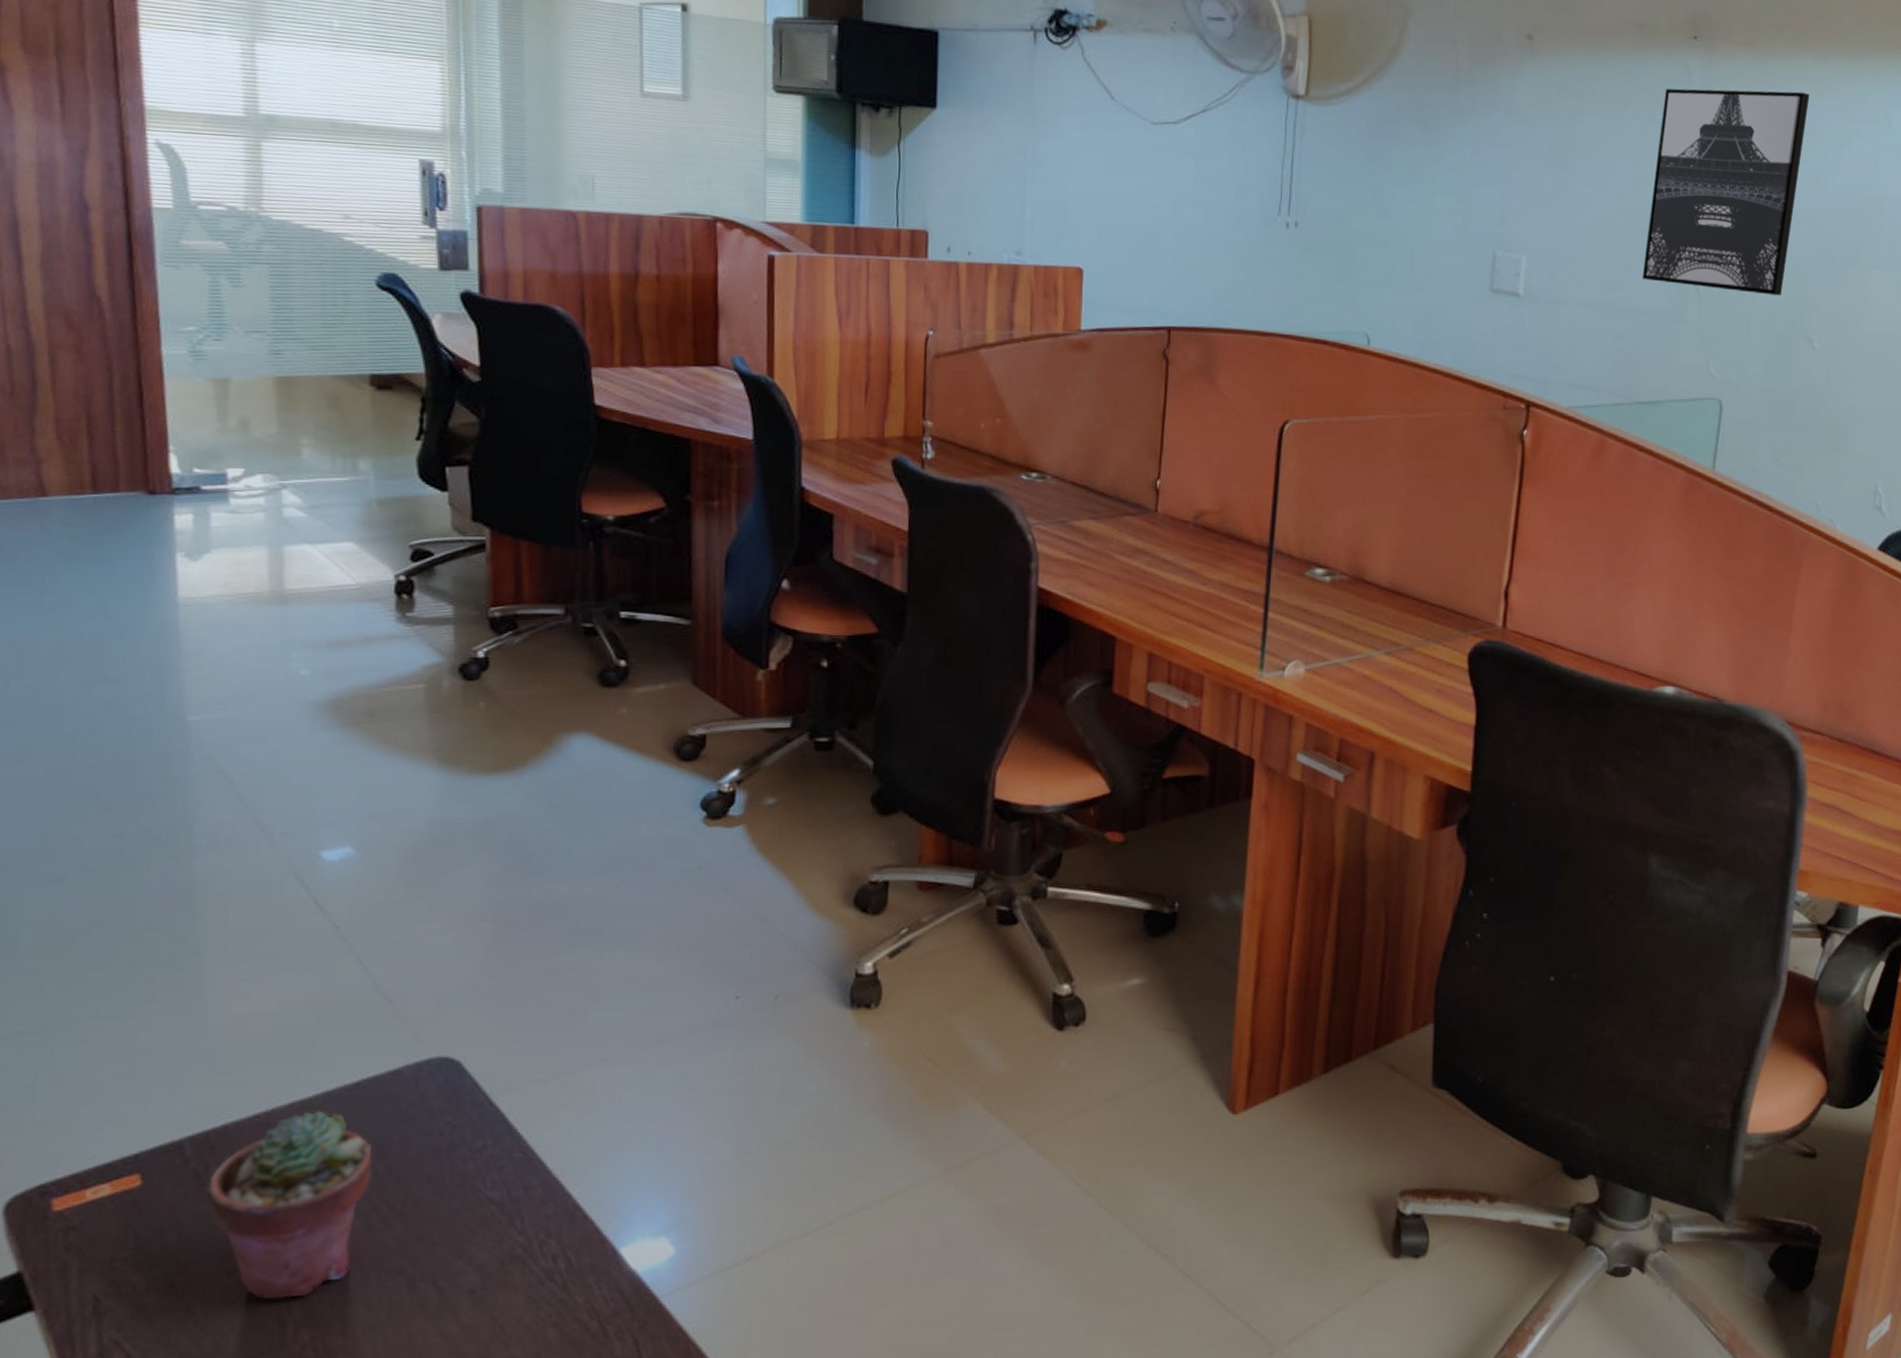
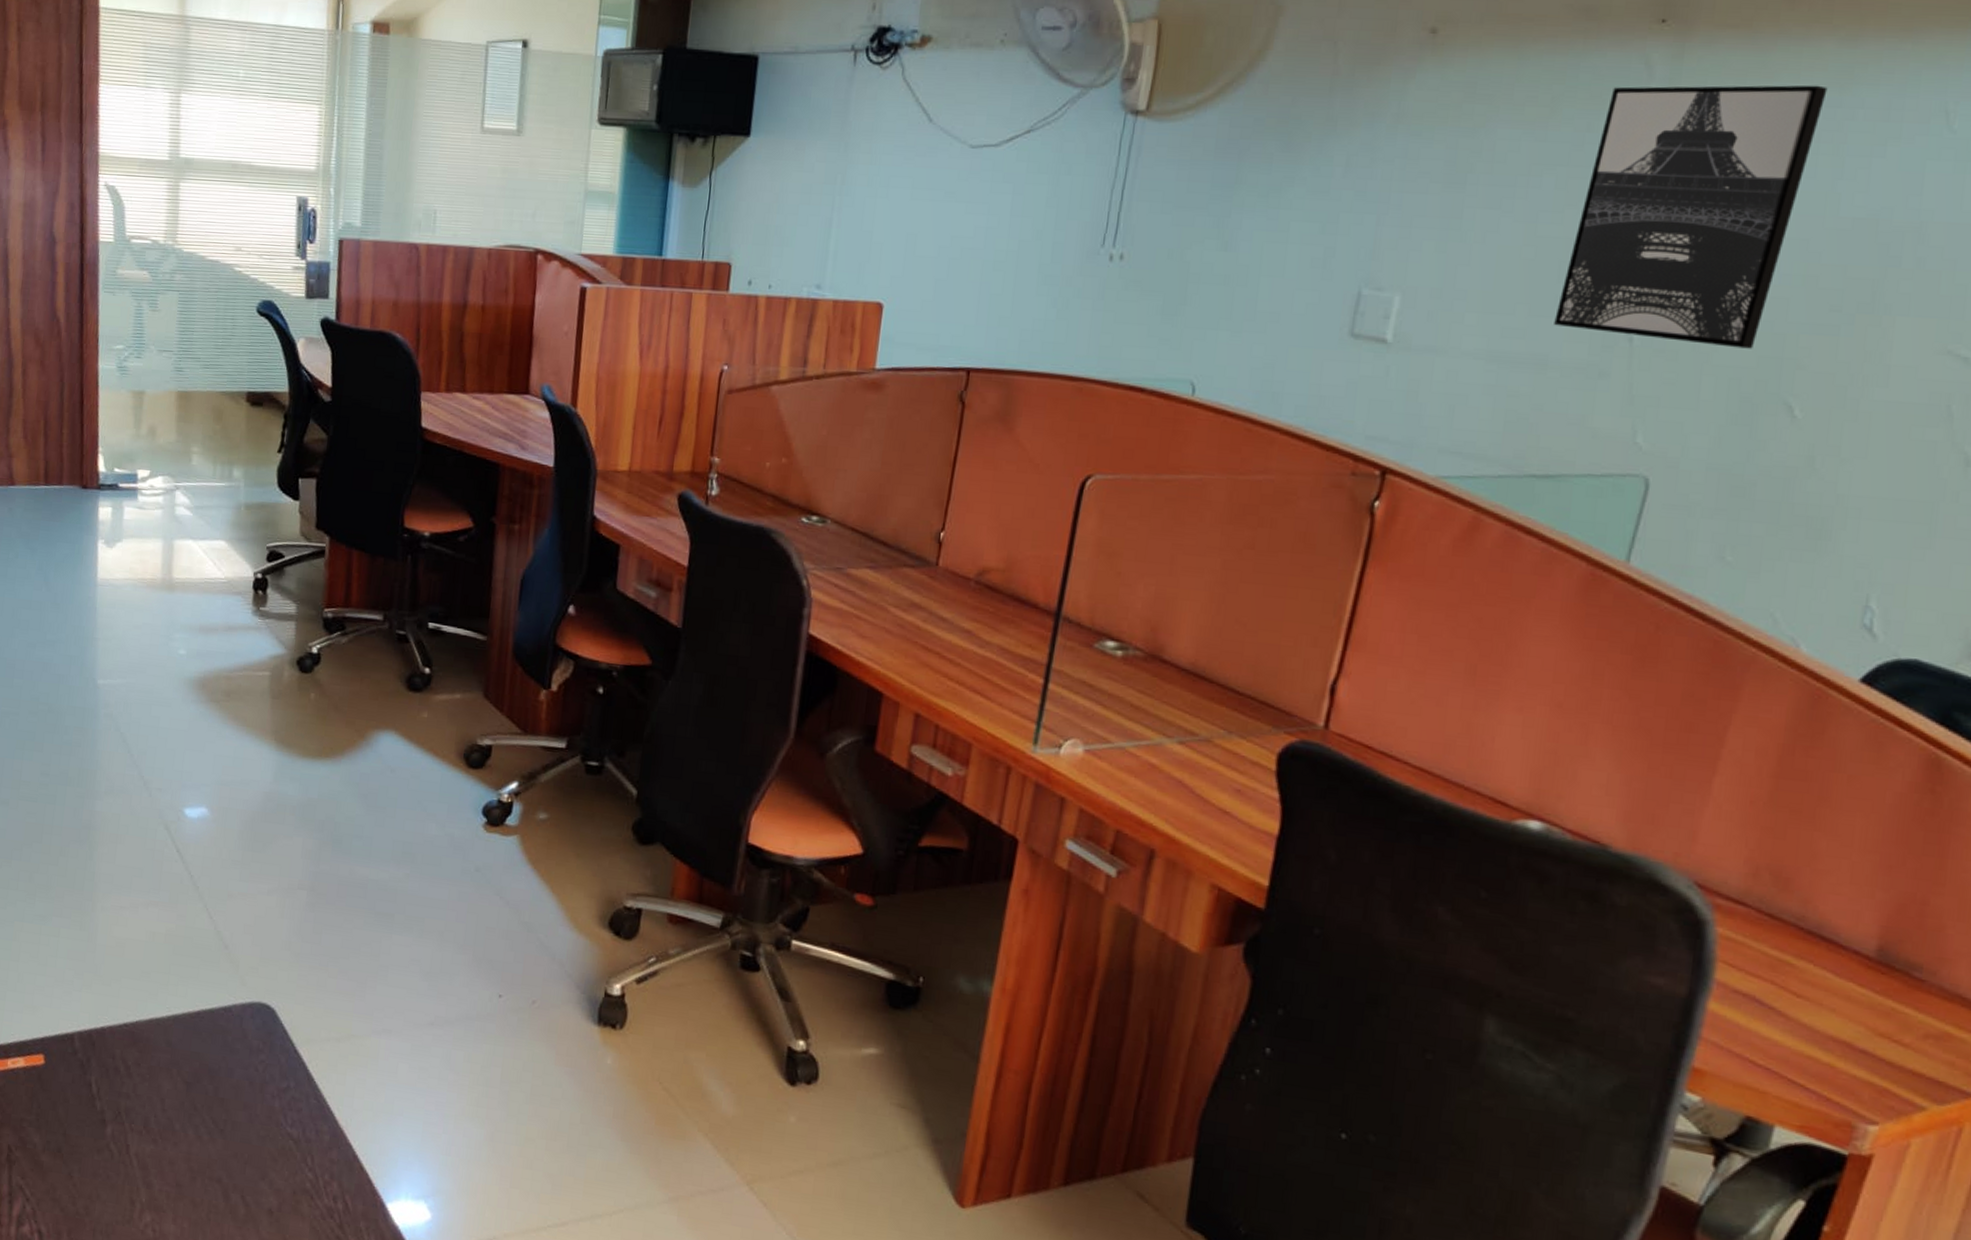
potted succulent: present [207,1110,373,1300] -> none [87,1029,206,1183]

